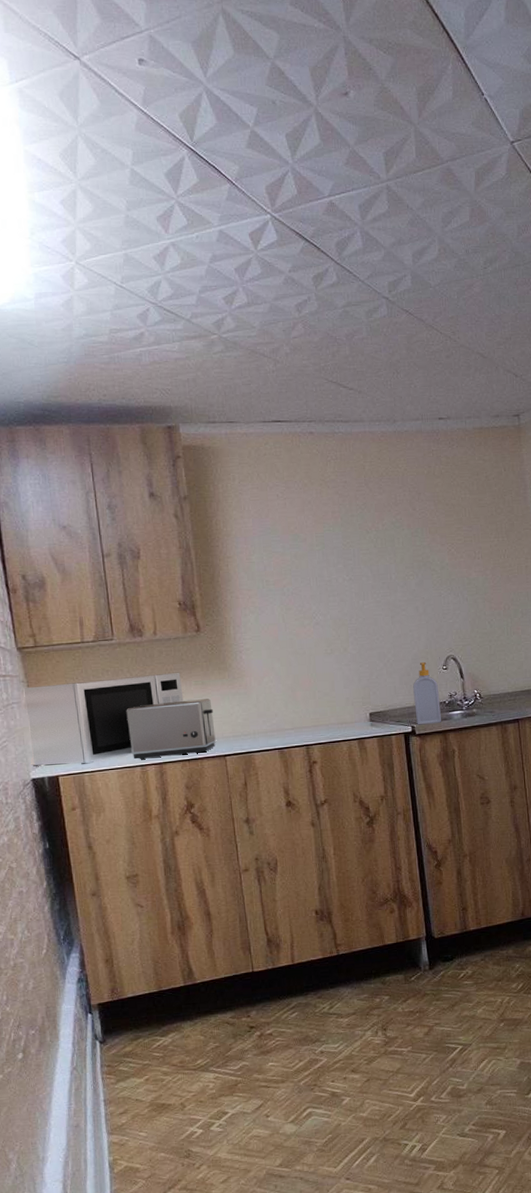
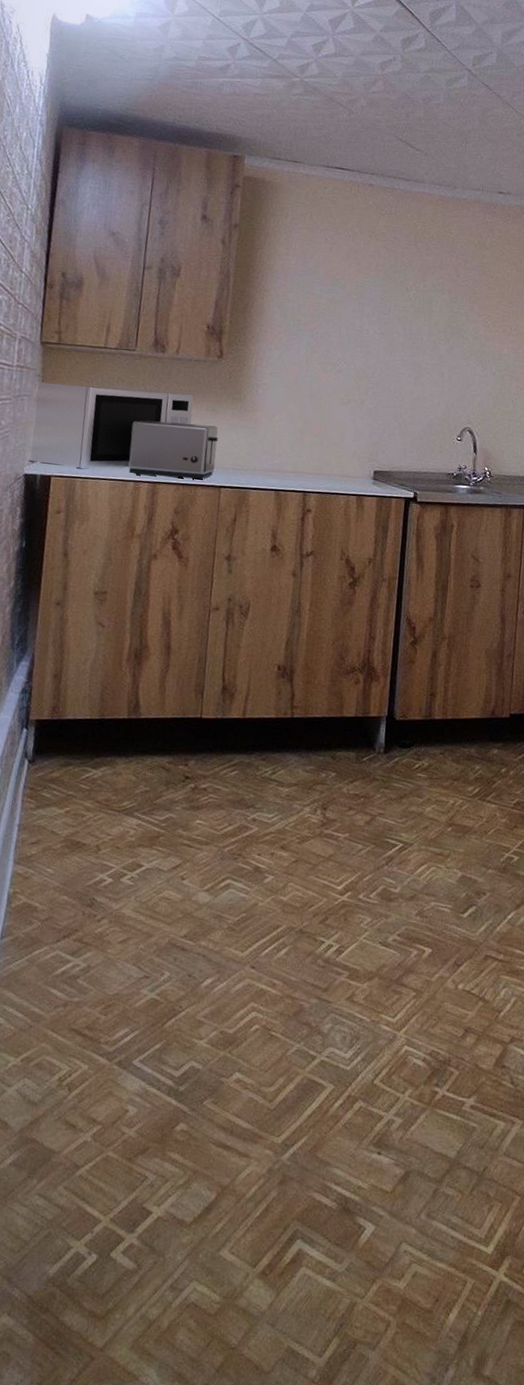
soap bottle: present [413,662,441,725] -> none [420,429,449,495]

